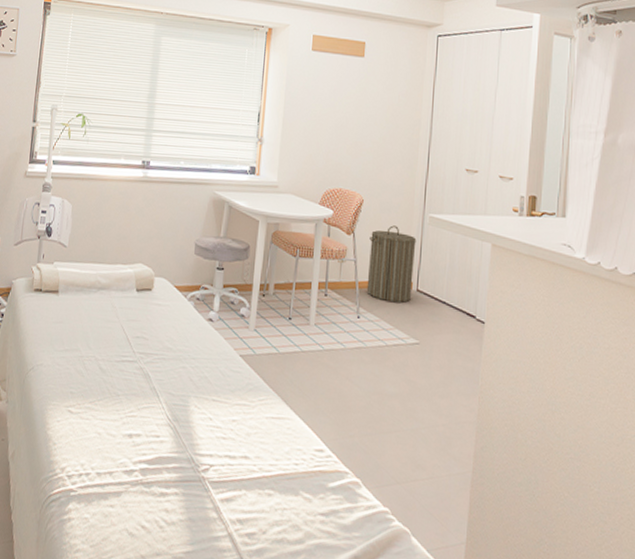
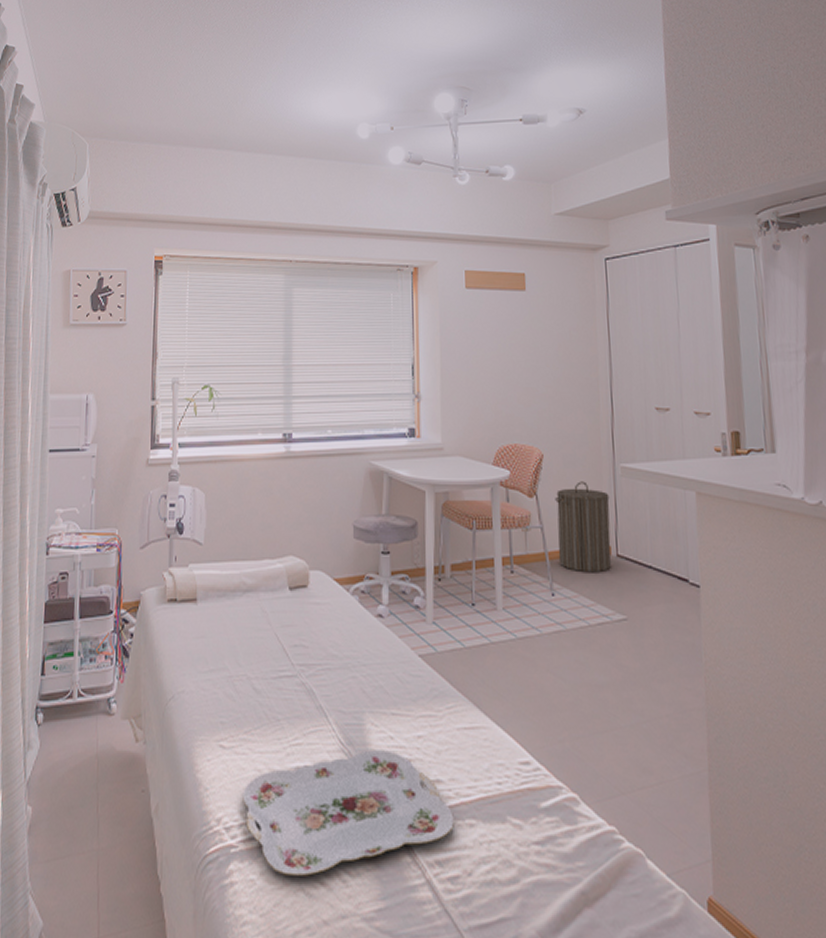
serving tray: none [83,426,256,520] -> present [243,750,454,876]

